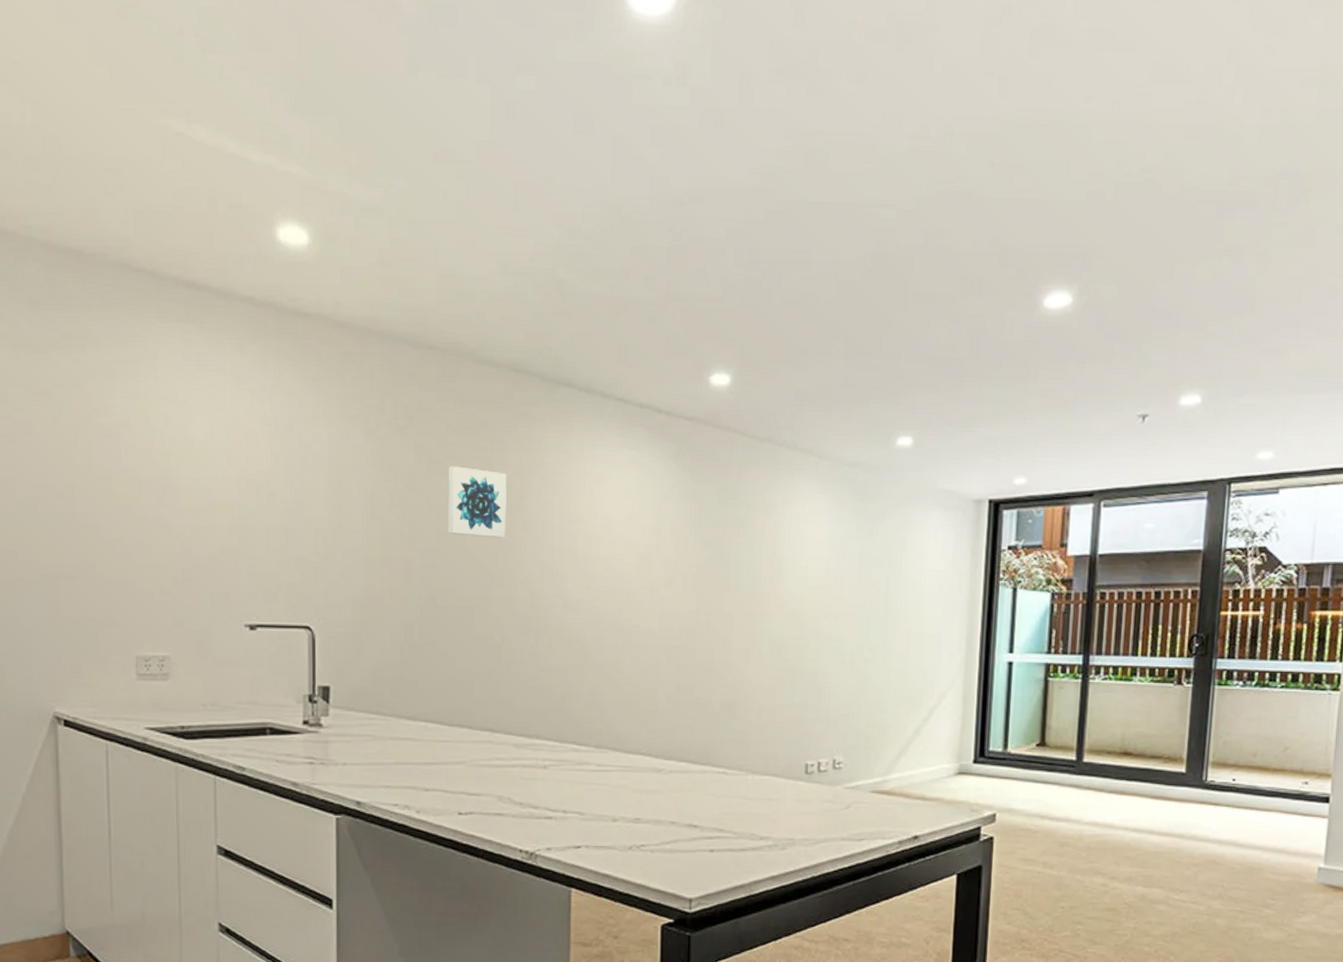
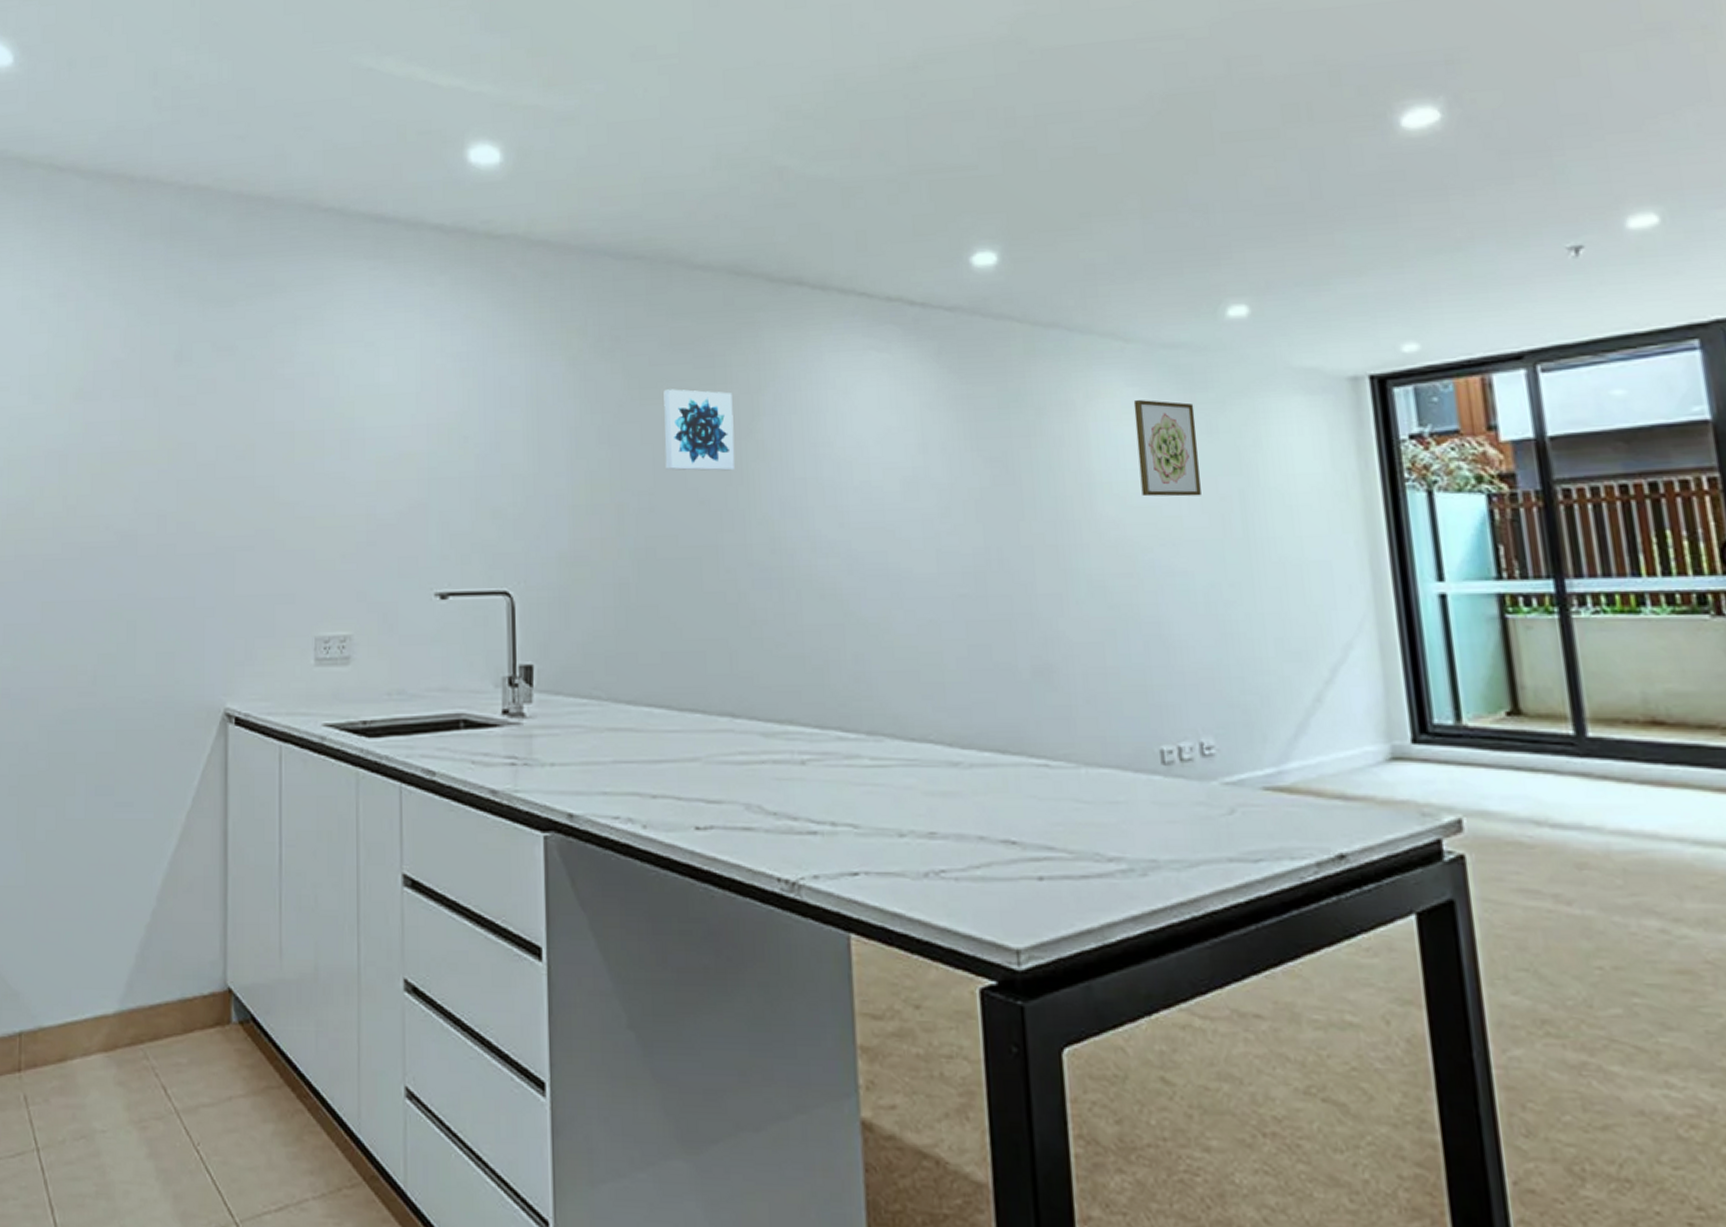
wall art: none [817,505,863,582] -> present [1133,400,1201,497]

